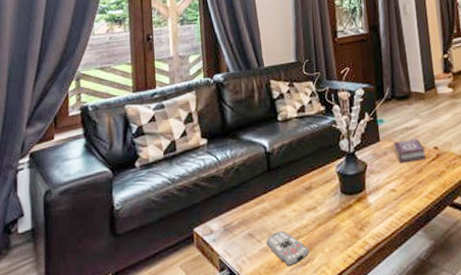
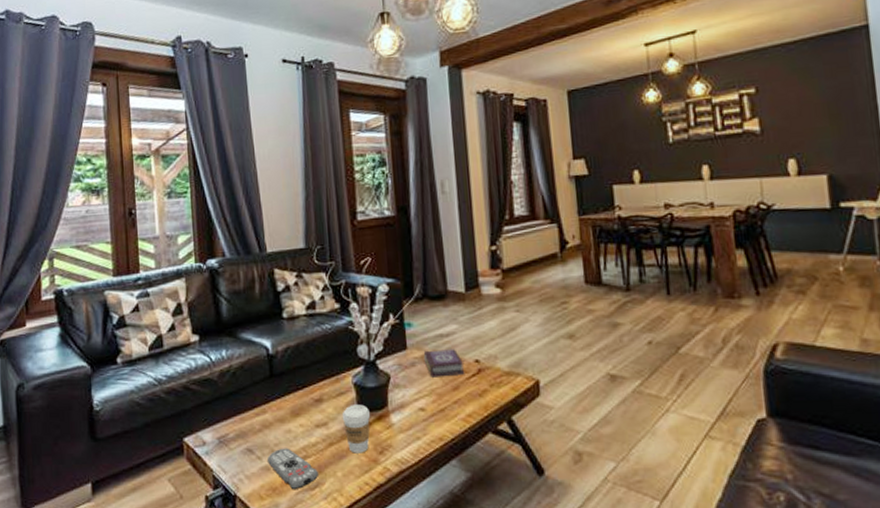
coffee cup: none [328,189,352,231] -> present [342,404,371,453]

